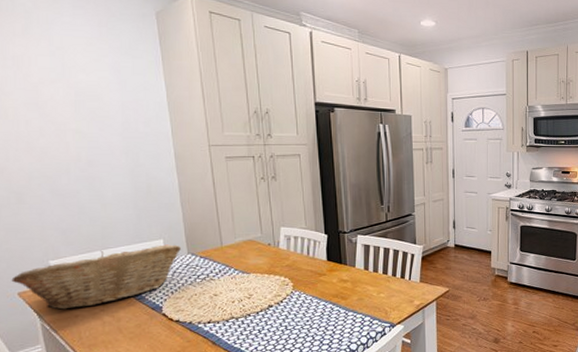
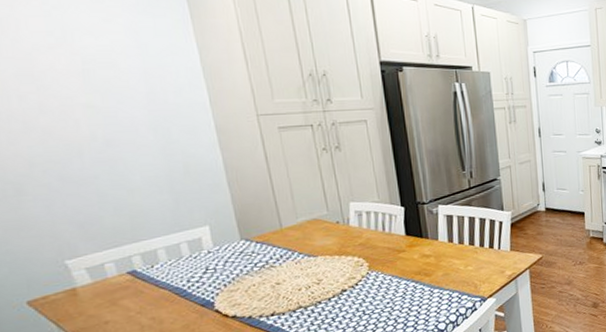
fruit basket: present [11,244,181,310] -> none [16,230,232,317]

